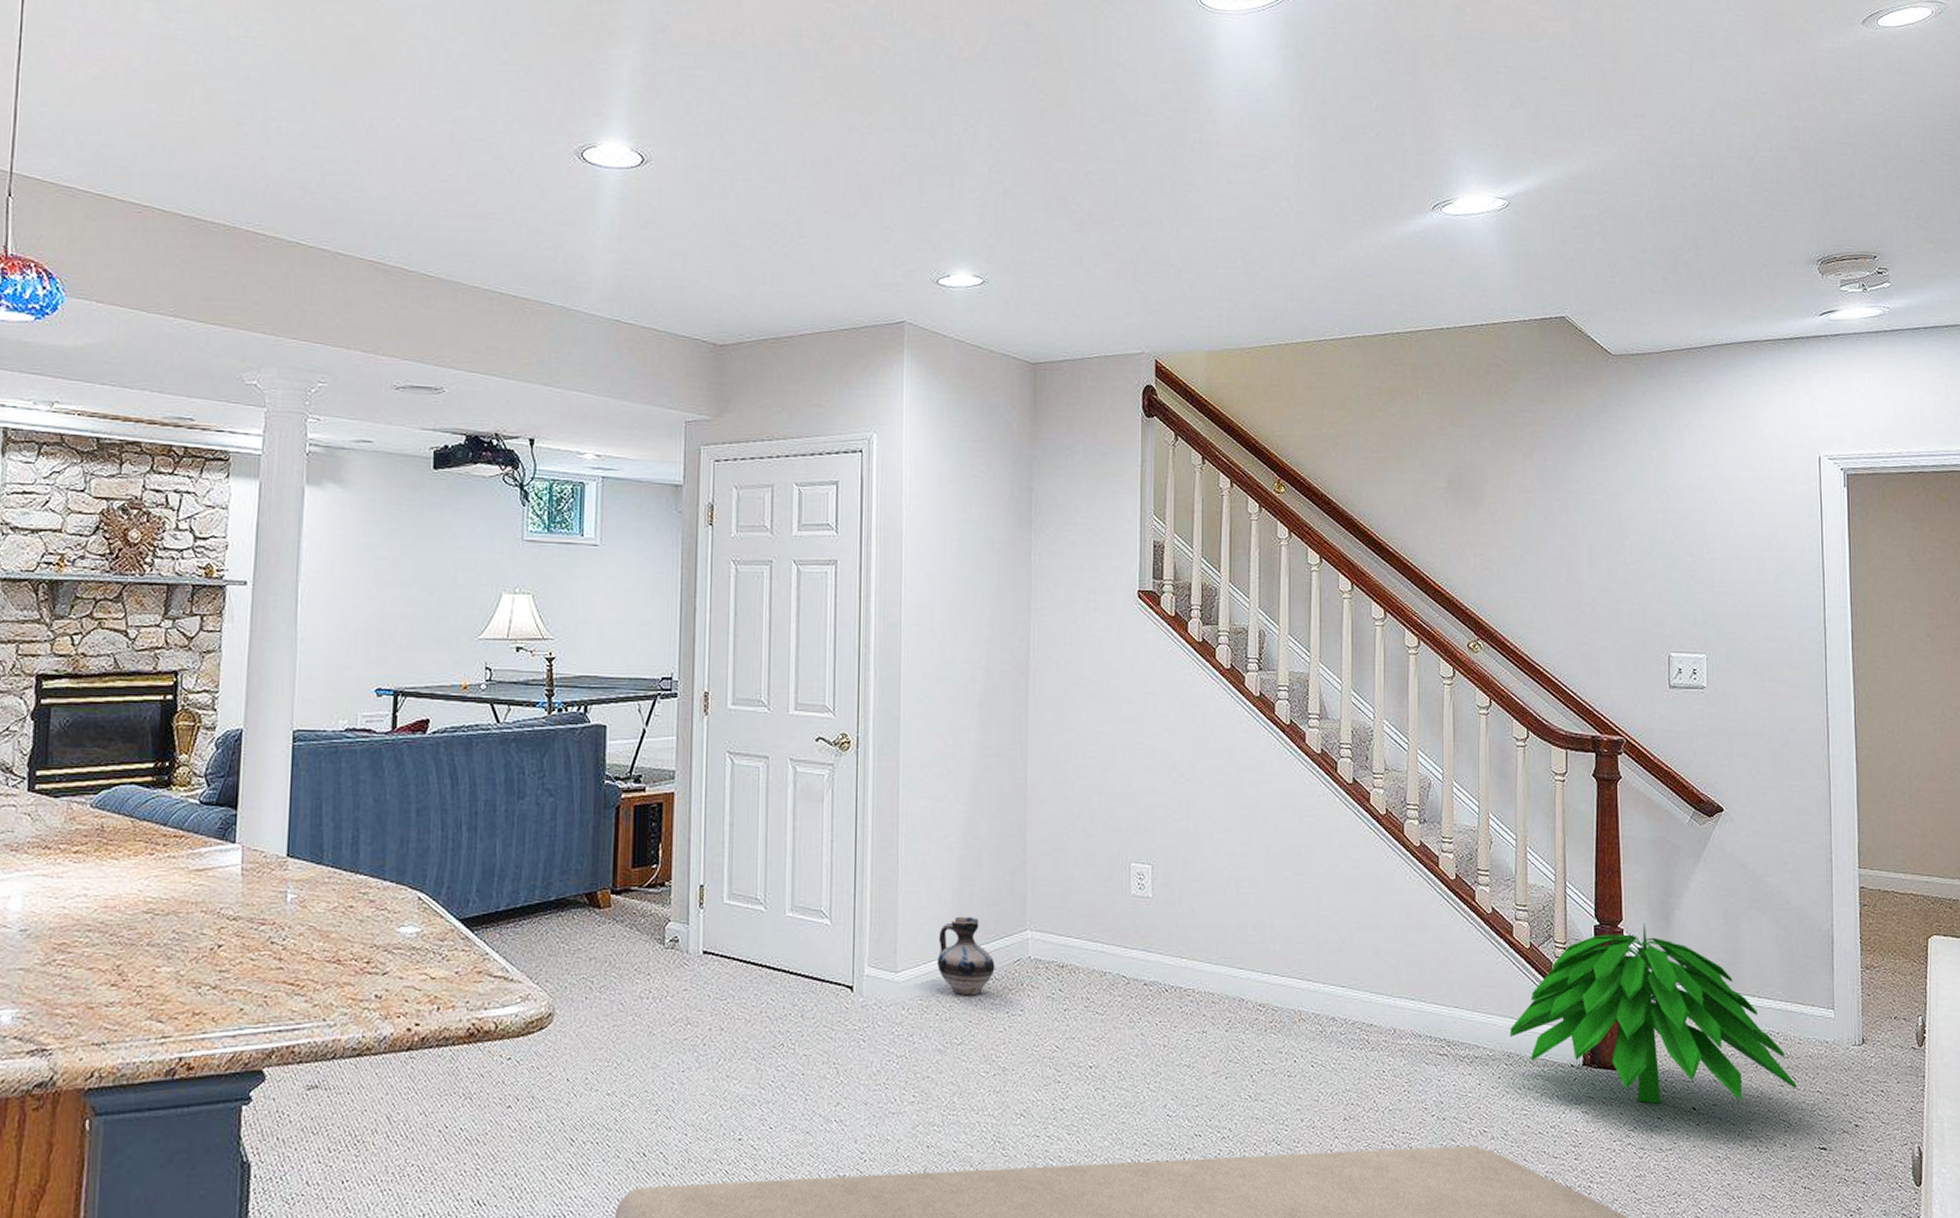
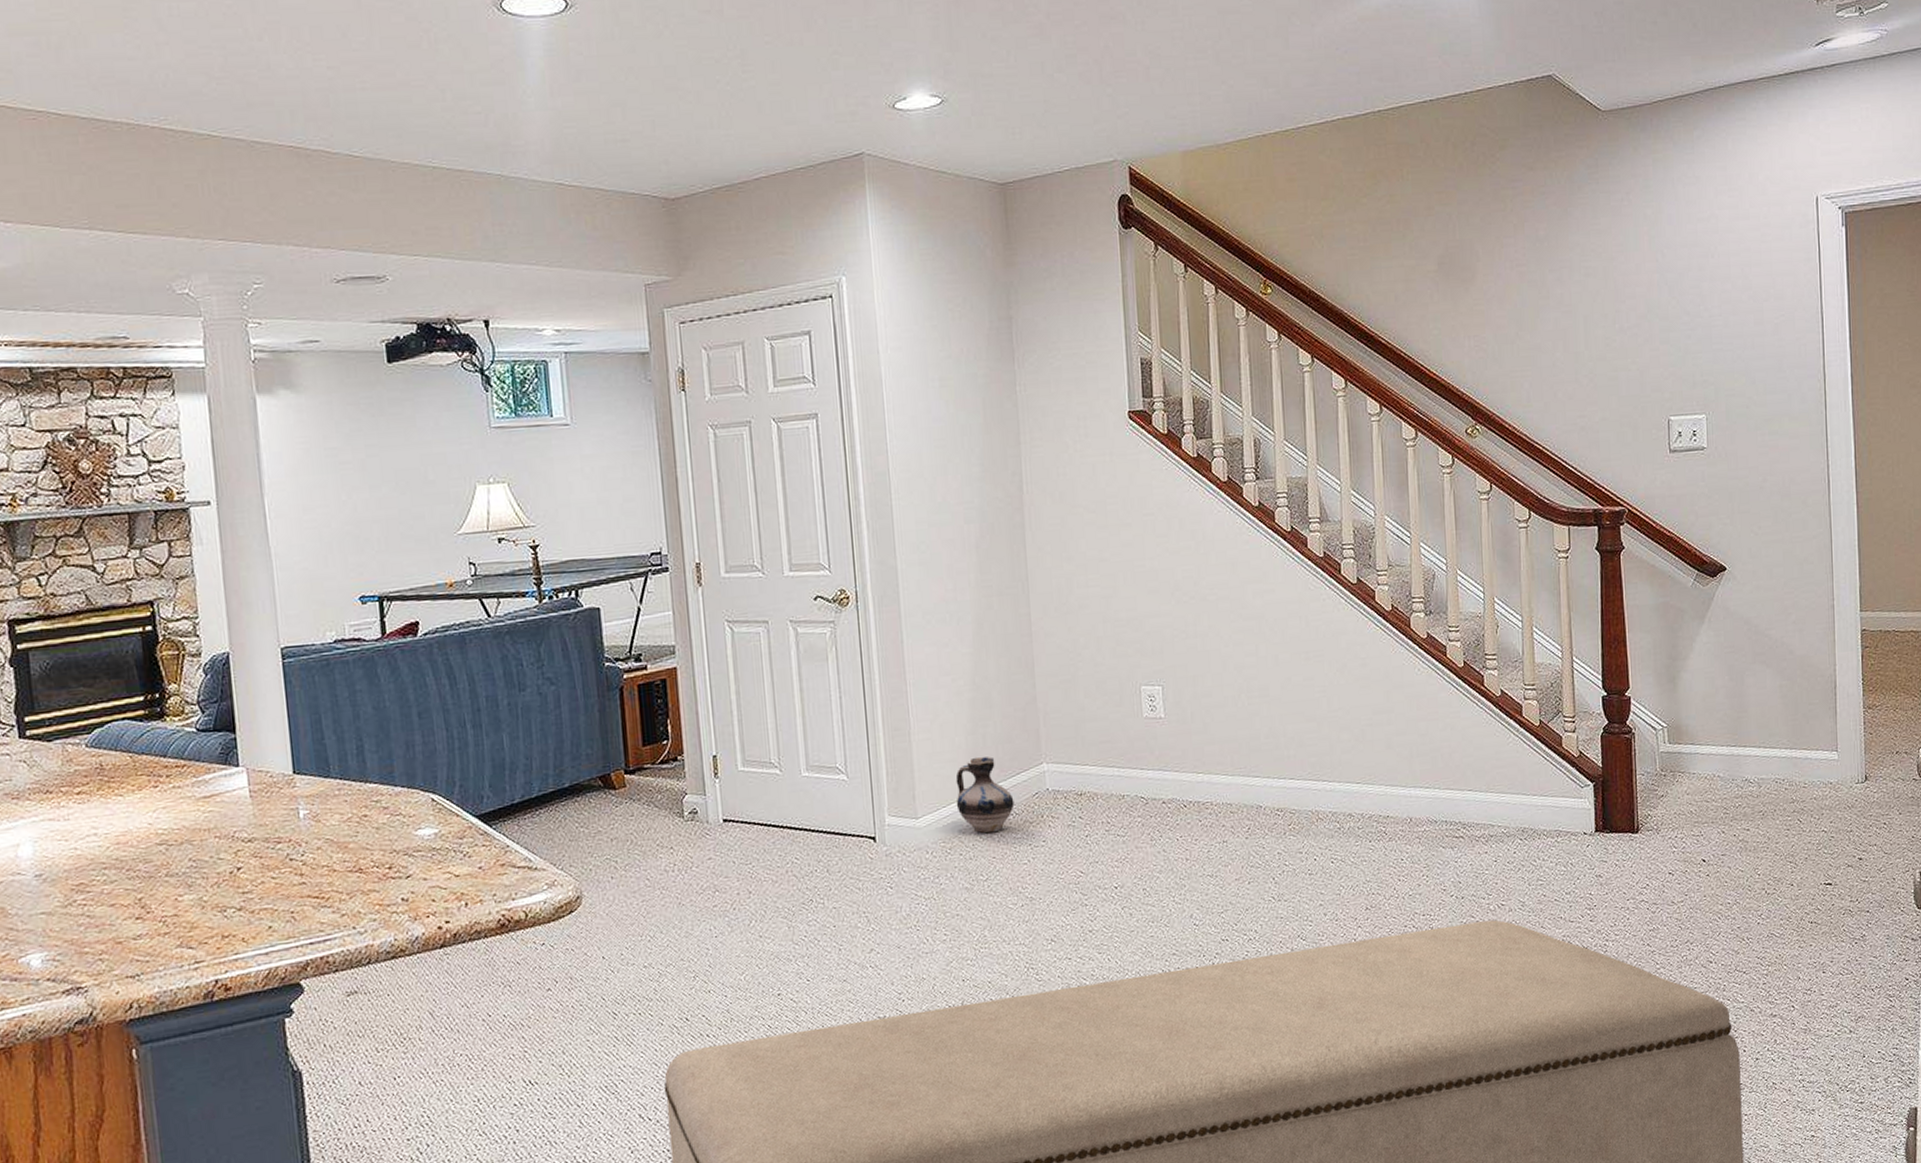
indoor plant: present [1510,924,1797,1104] -> none [1523,689,1803,861]

